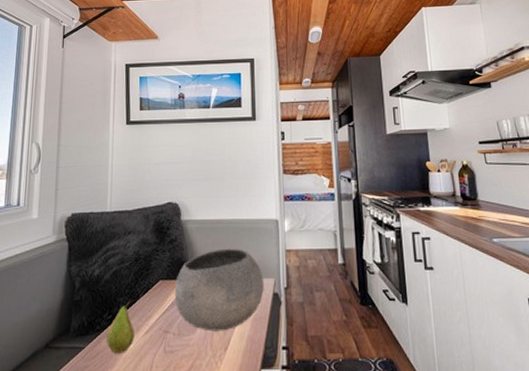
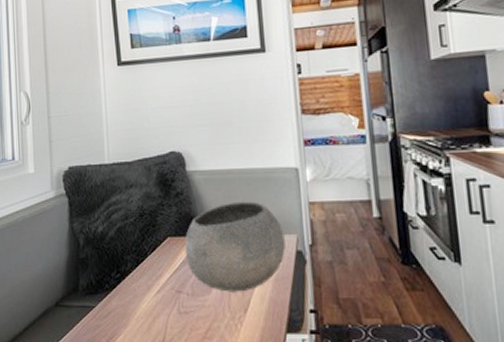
fruit: present [106,301,135,354] -> none [116,259,146,313]

